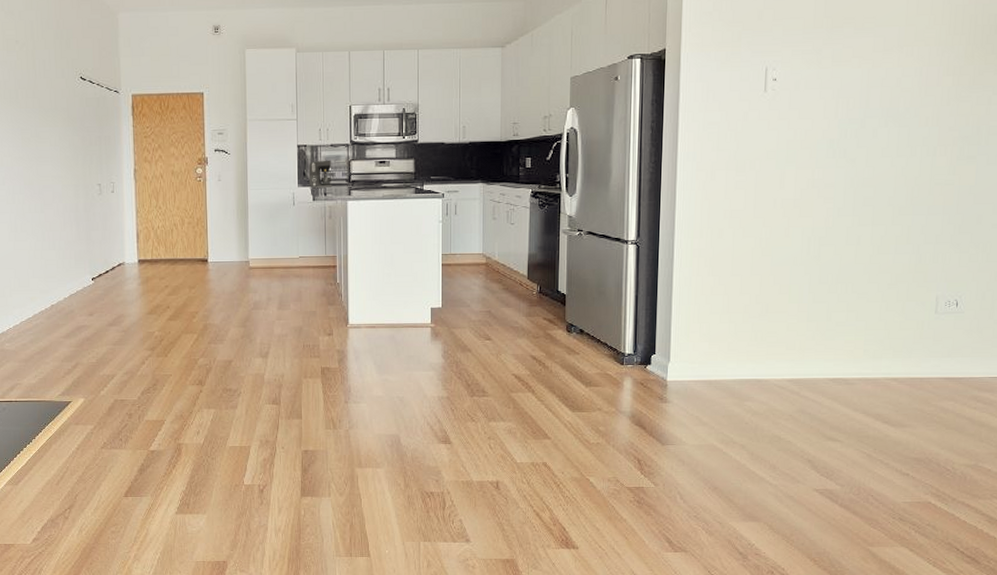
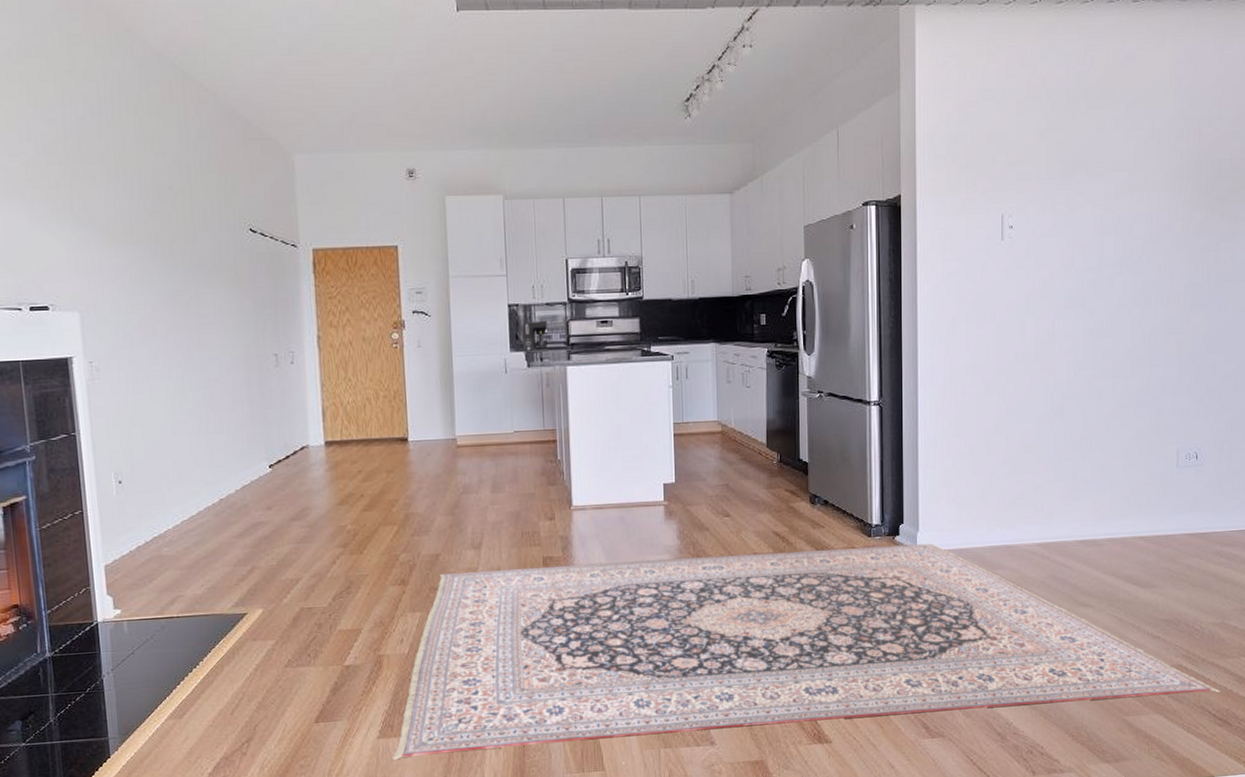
area rug: none [188,374,970,533] -> present [393,543,1220,760]

